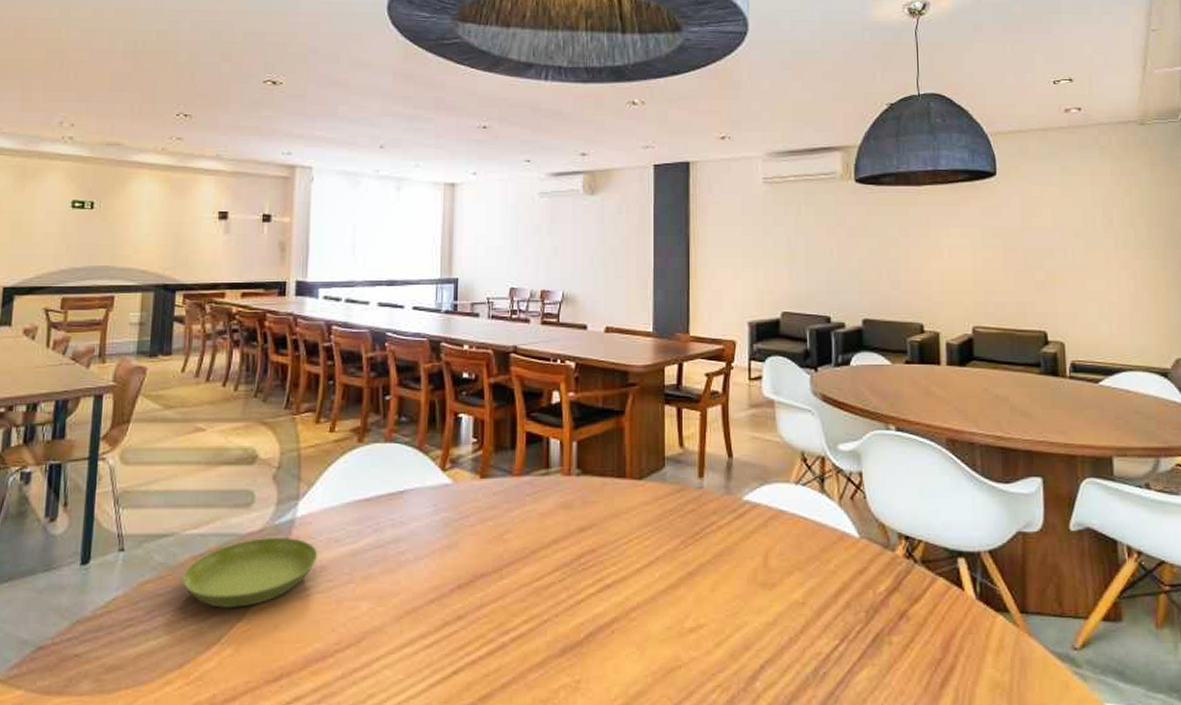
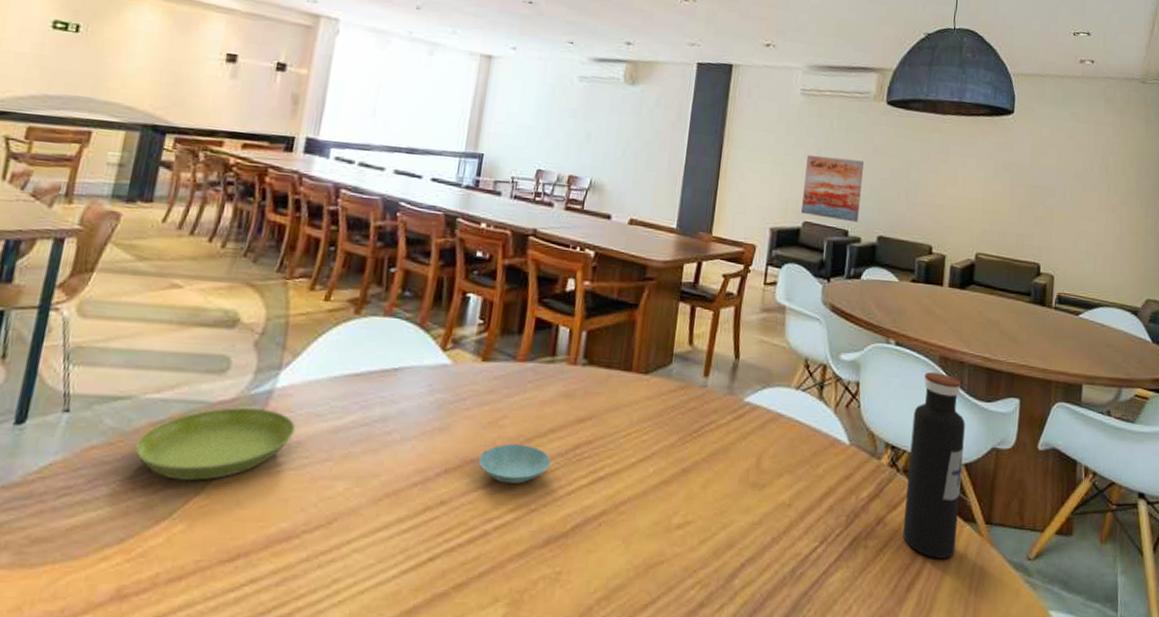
saucer: none [489,557,557,595] -> present [478,444,551,484]
wall art: none [777,243,840,308] -> present [800,154,864,223]
water bottle: none [925,456,989,652] -> present [903,372,965,559]

